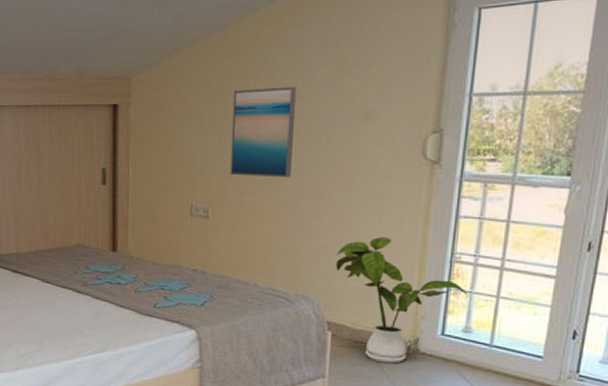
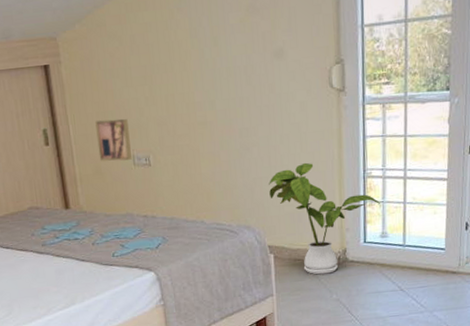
wall art: none [155,166,191,209] -> present [95,118,132,161]
wall art: present [230,87,297,178] -> none [157,32,220,123]

